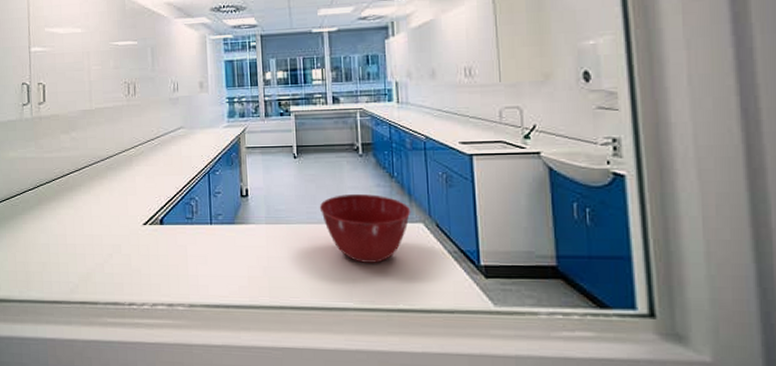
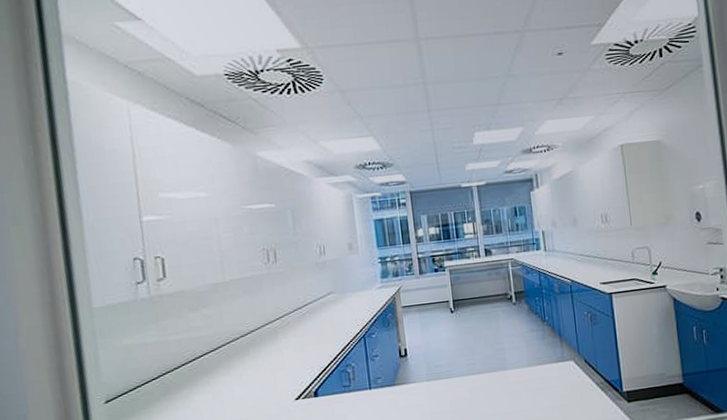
mixing bowl: present [319,194,411,263] -> none [478,339,563,406]

